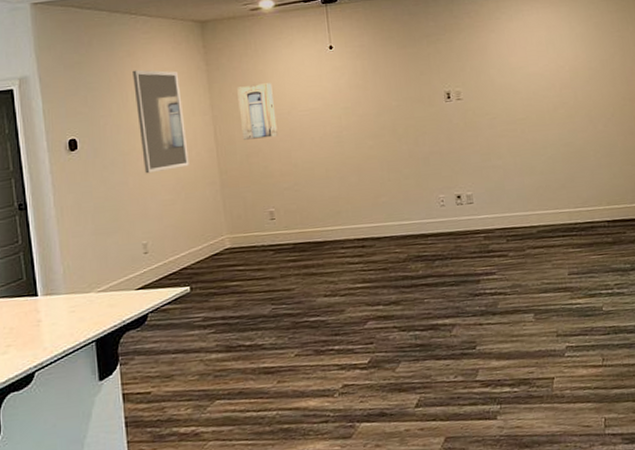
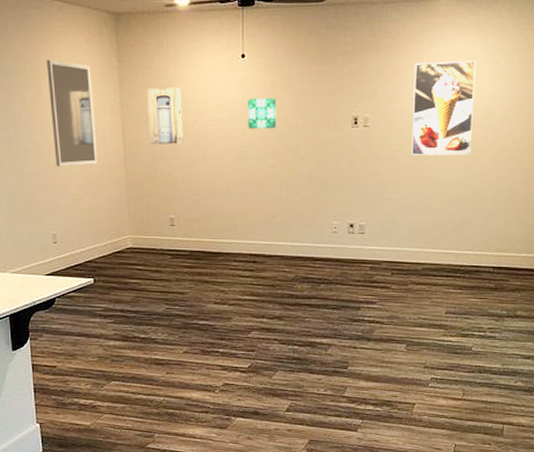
wall art: none [340,82,371,115] -> present [248,97,277,129]
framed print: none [497,30,565,121] -> present [412,60,476,156]

